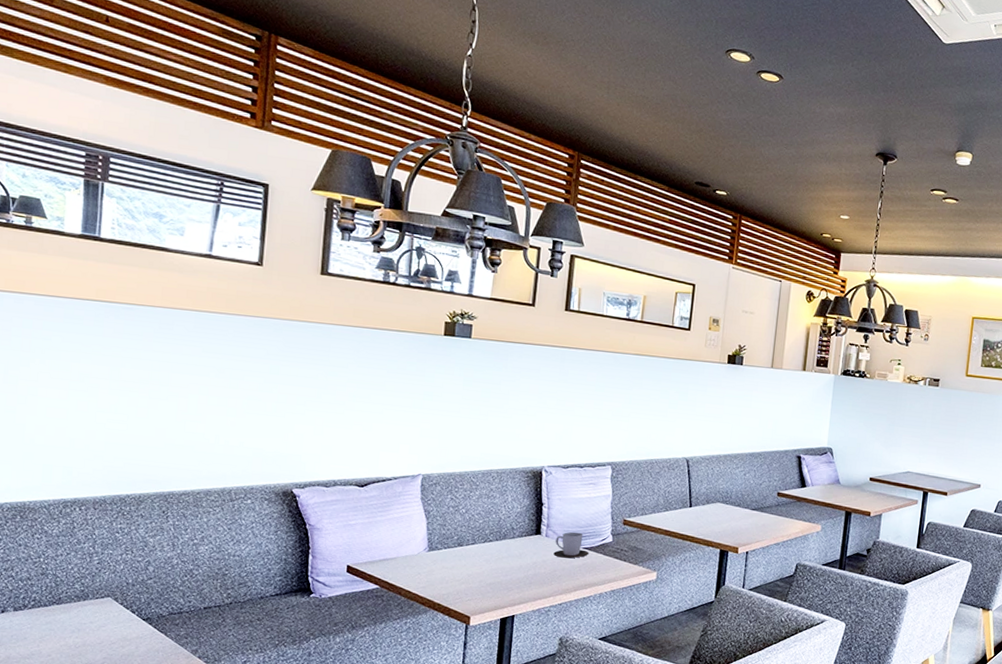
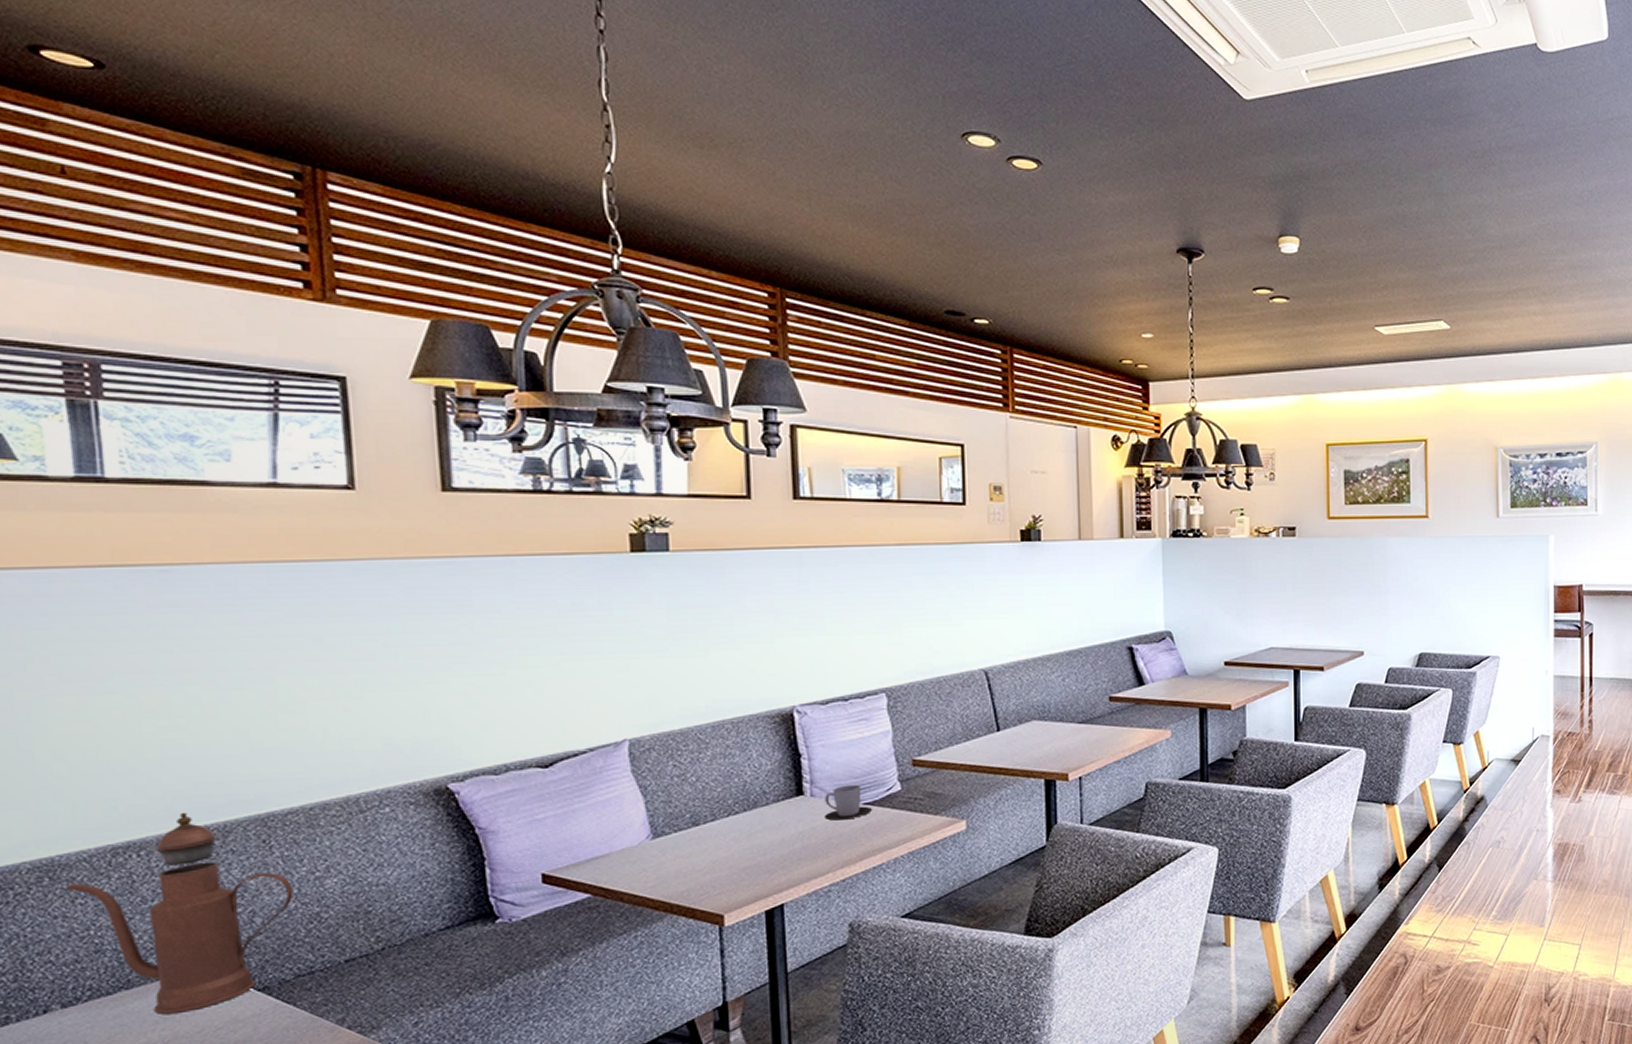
coffeepot: none [31,482,178,628] -> present [67,812,294,1014]

